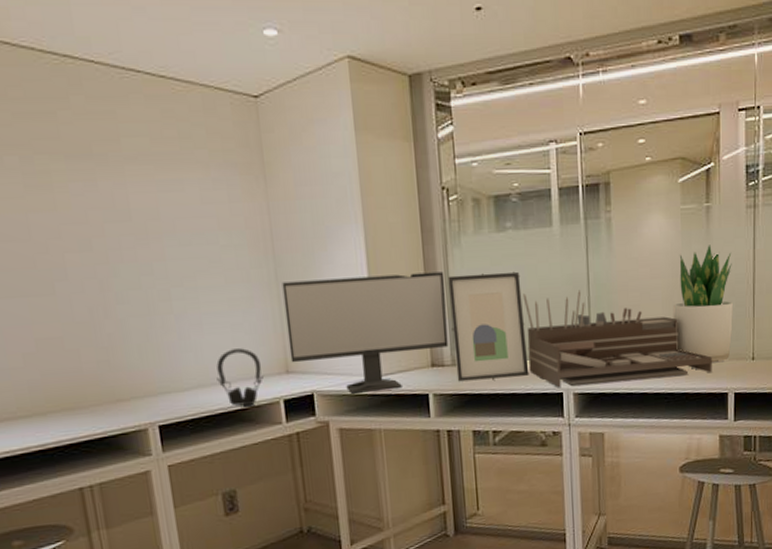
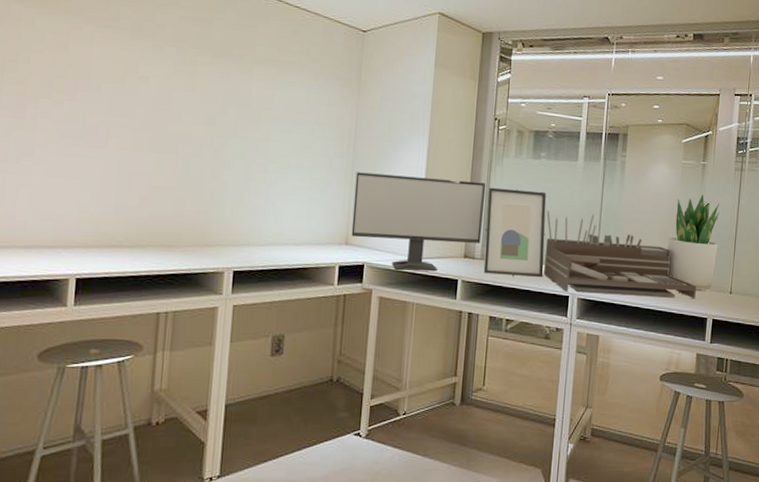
headphones: present [216,348,265,406] -> none [289,218,328,266]

